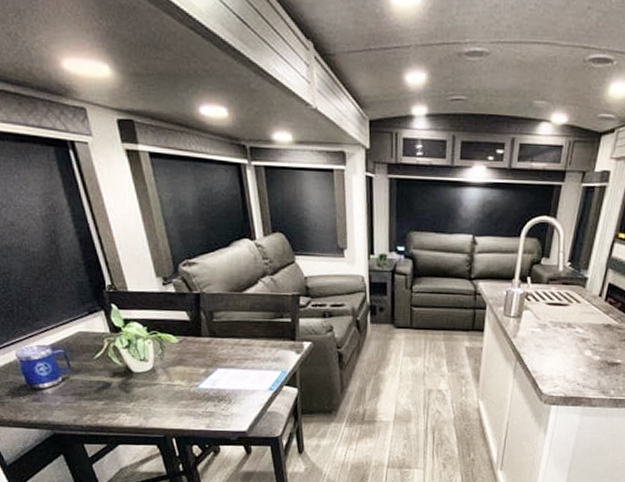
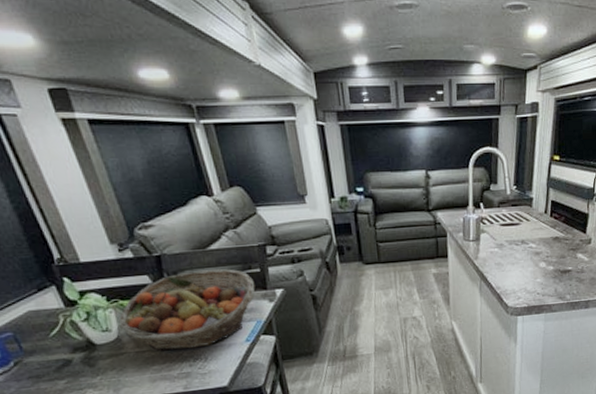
fruit basket: none [155,313,284,389] -> present [119,269,255,351]

